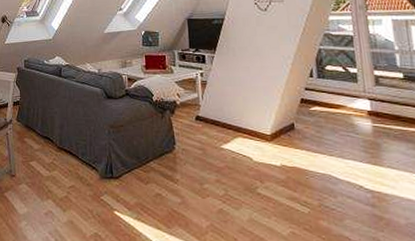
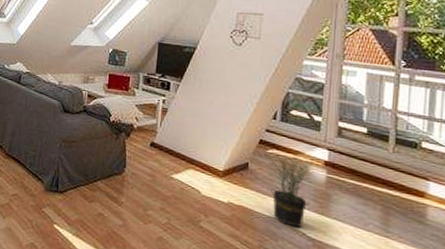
potted plant: none [311,103,362,181] -> present [269,146,317,228]

